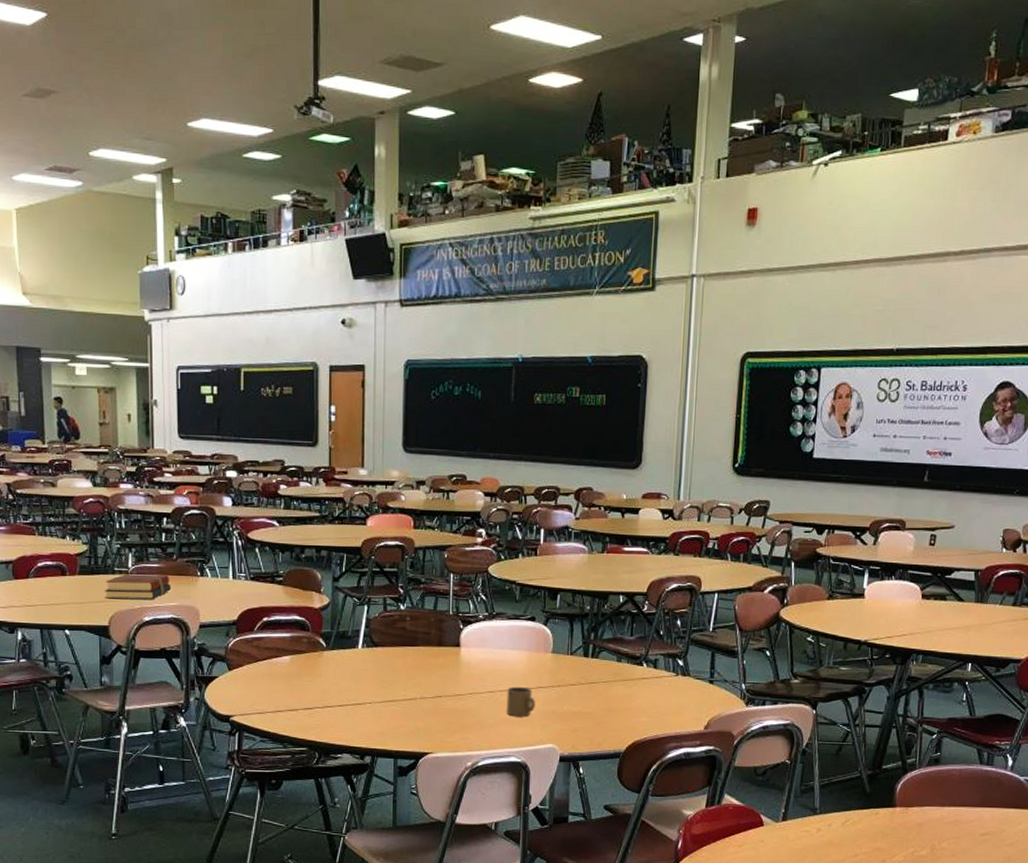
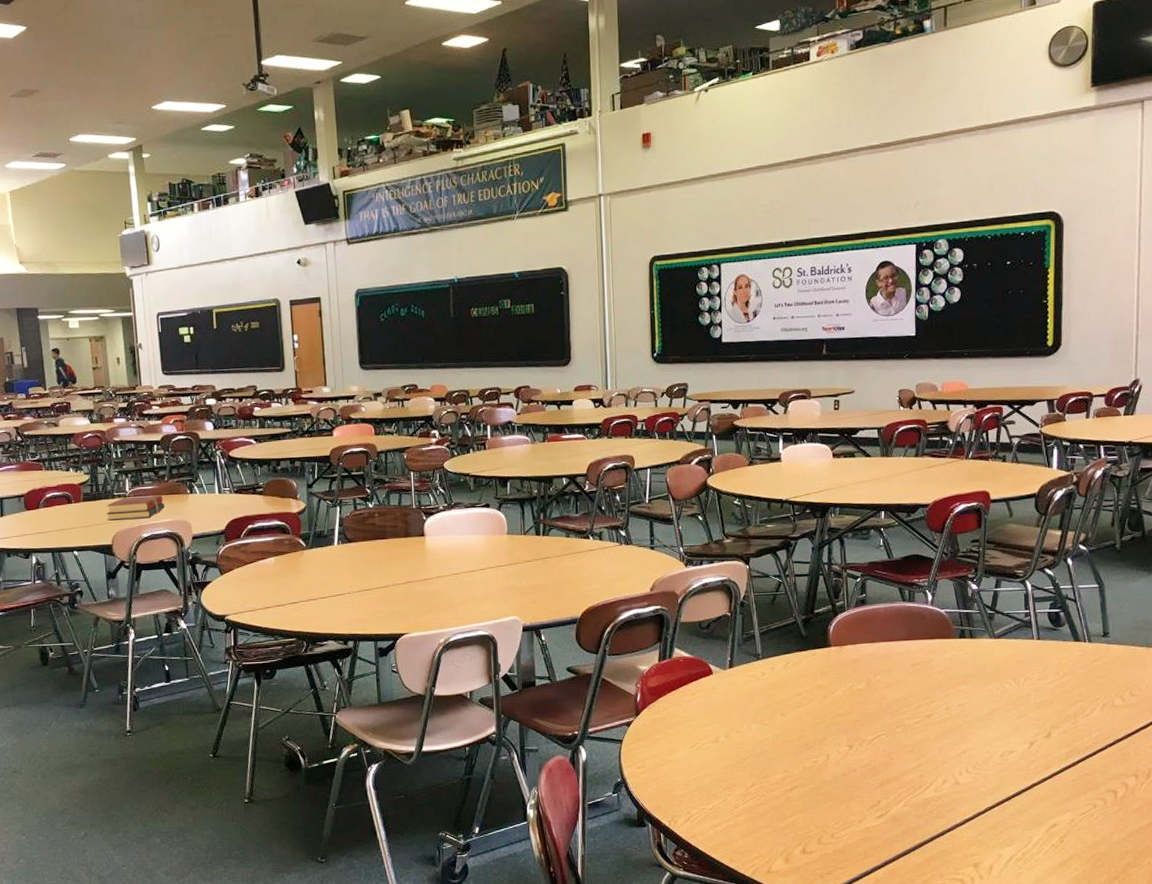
mug: present [506,686,535,716] -> none [470,567,497,594]

